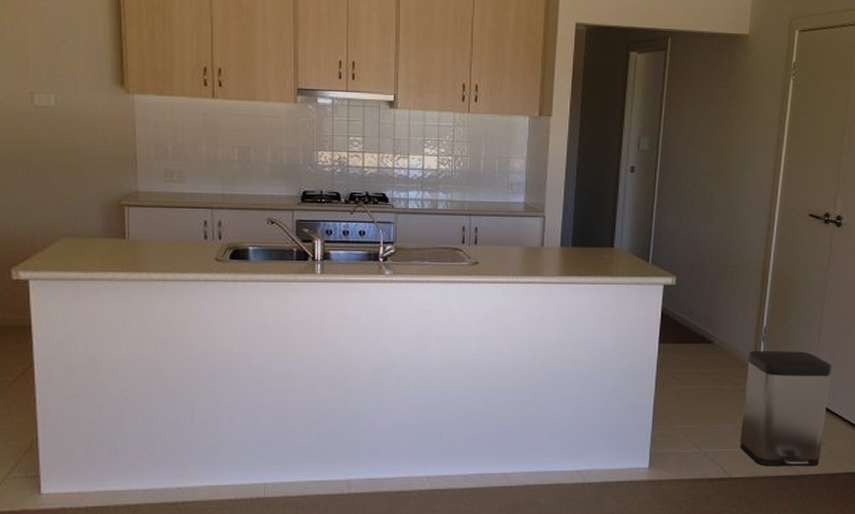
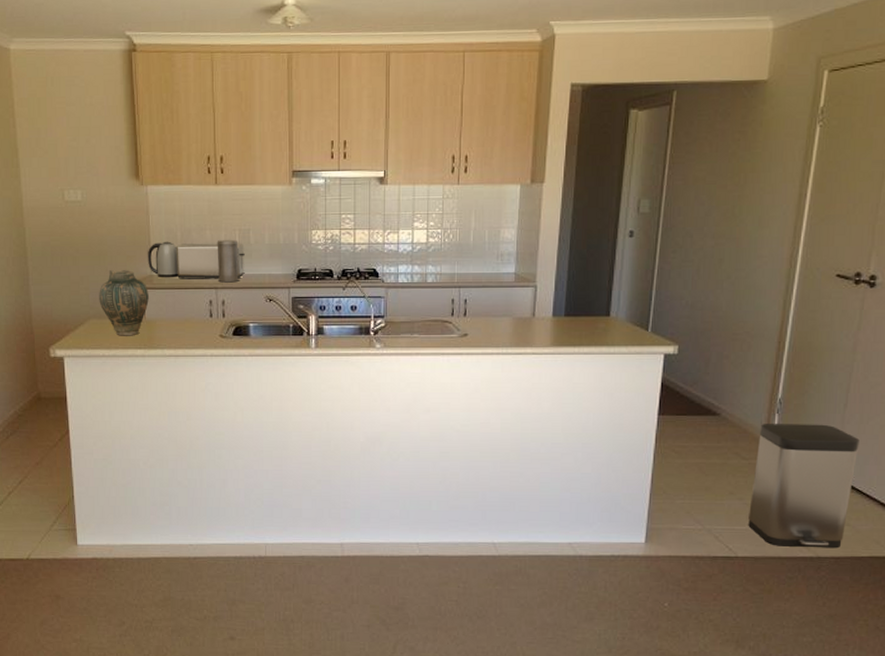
vase: none [74,183,134,258] -> present [99,269,149,336]
kettle: none [133,155,169,196] -> present [148,241,178,278]
toaster: none [166,159,244,199] -> present [176,243,245,279]
canister: none [213,156,238,203] -> present [217,239,239,283]

